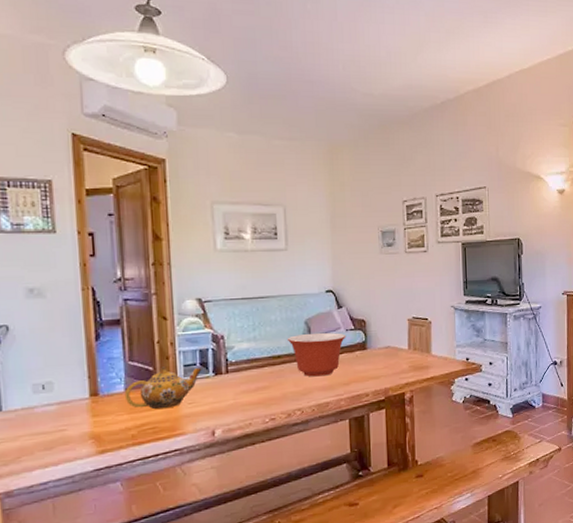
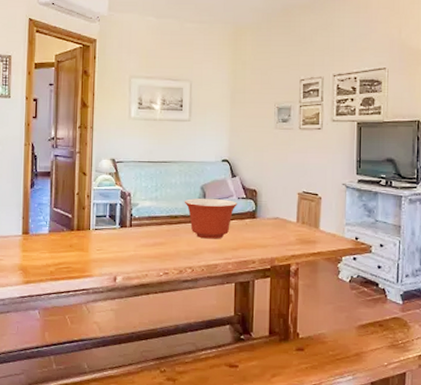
teapot: present [124,366,202,410] -> none [48,215,111,252]

